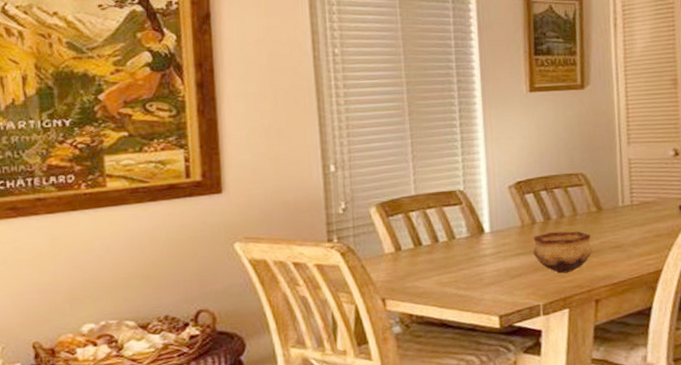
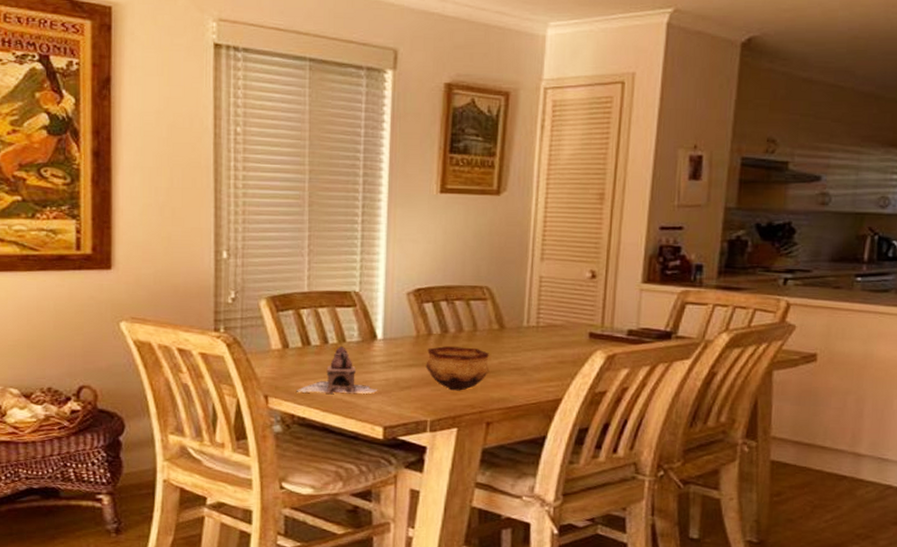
teapot: none [413,243,491,293] -> present [297,346,378,395]

